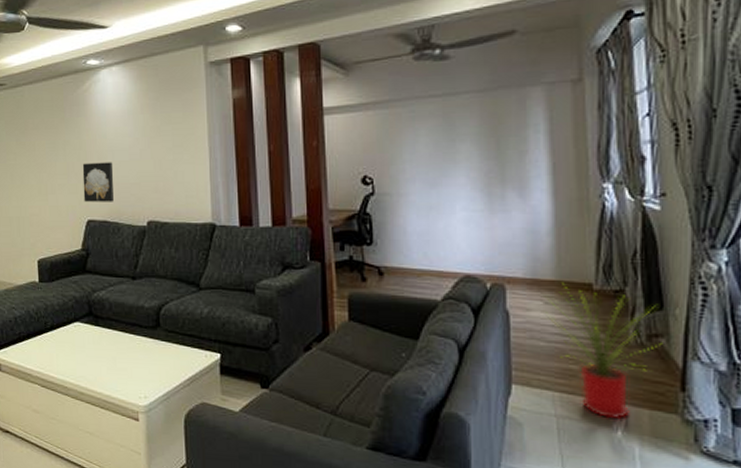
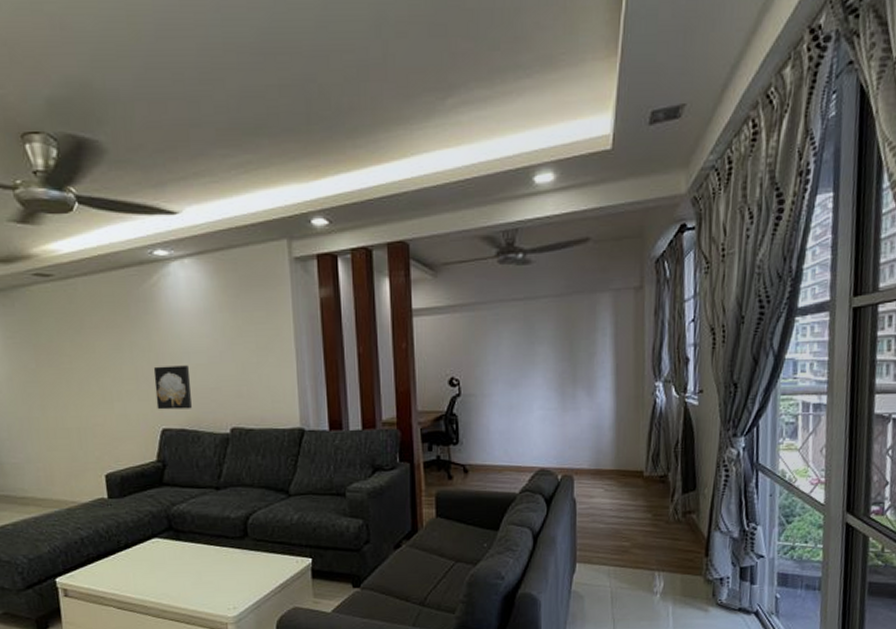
house plant: present [544,282,663,420] -> none [604,471,694,585]

